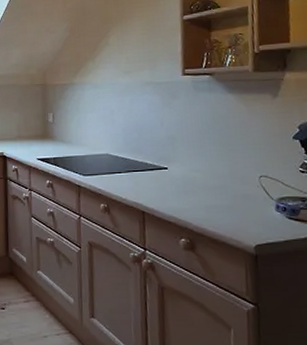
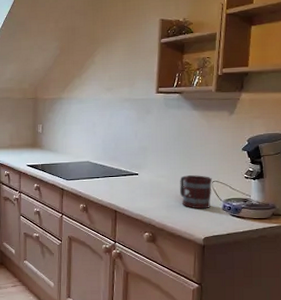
mug: none [219,169,260,210] -> present [180,175,212,209]

